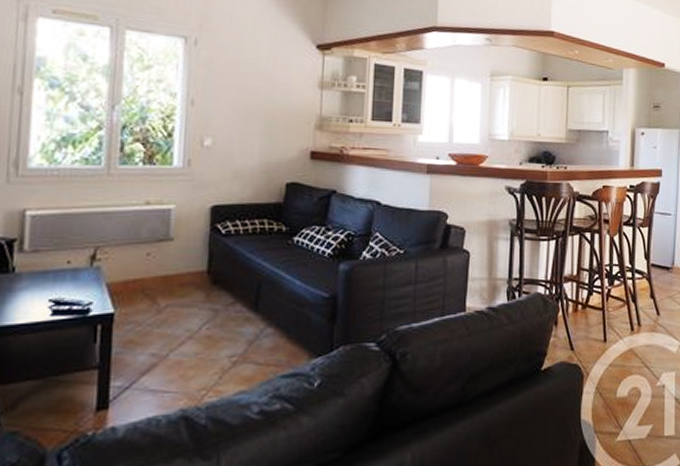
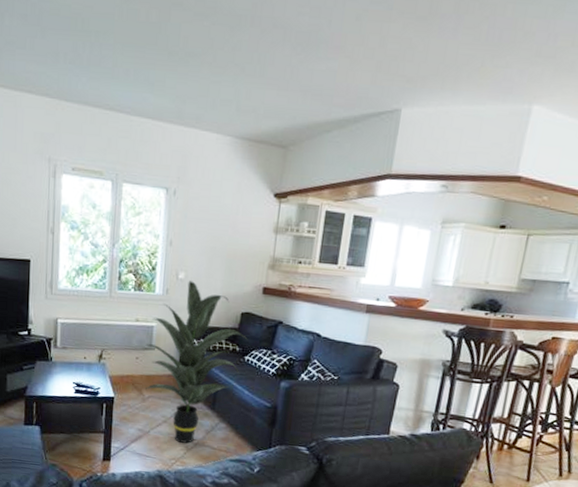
indoor plant: none [161,148,296,364] -> present [145,281,248,443]

